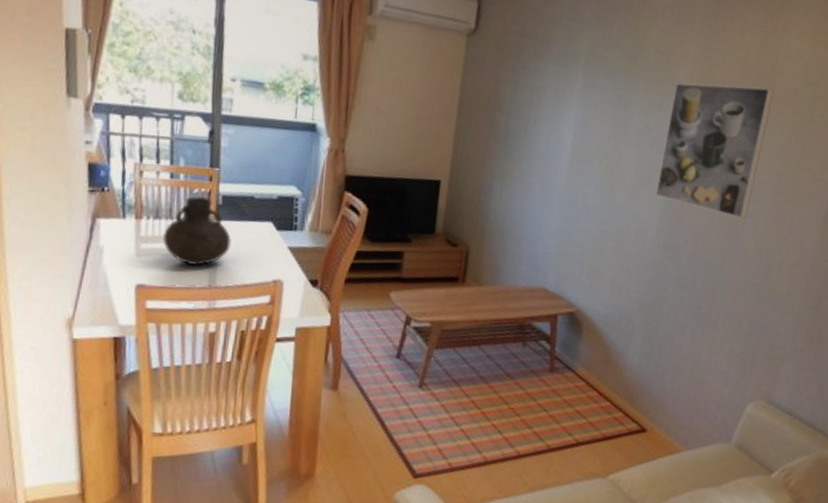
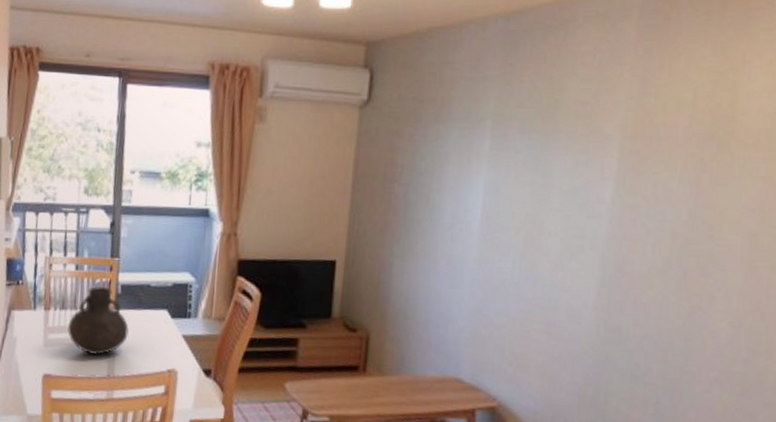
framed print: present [655,83,774,219] -> none [589,131,736,292]

